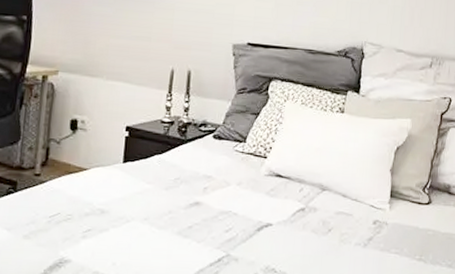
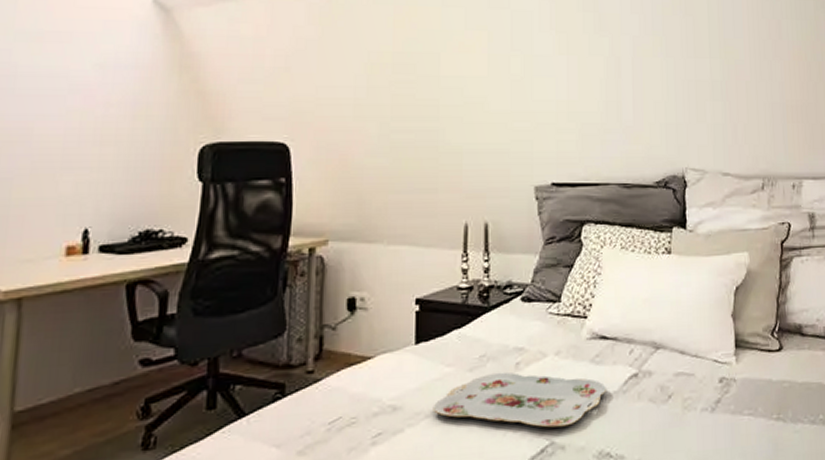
serving tray: none [133,193,277,243] -> present [432,372,606,428]

